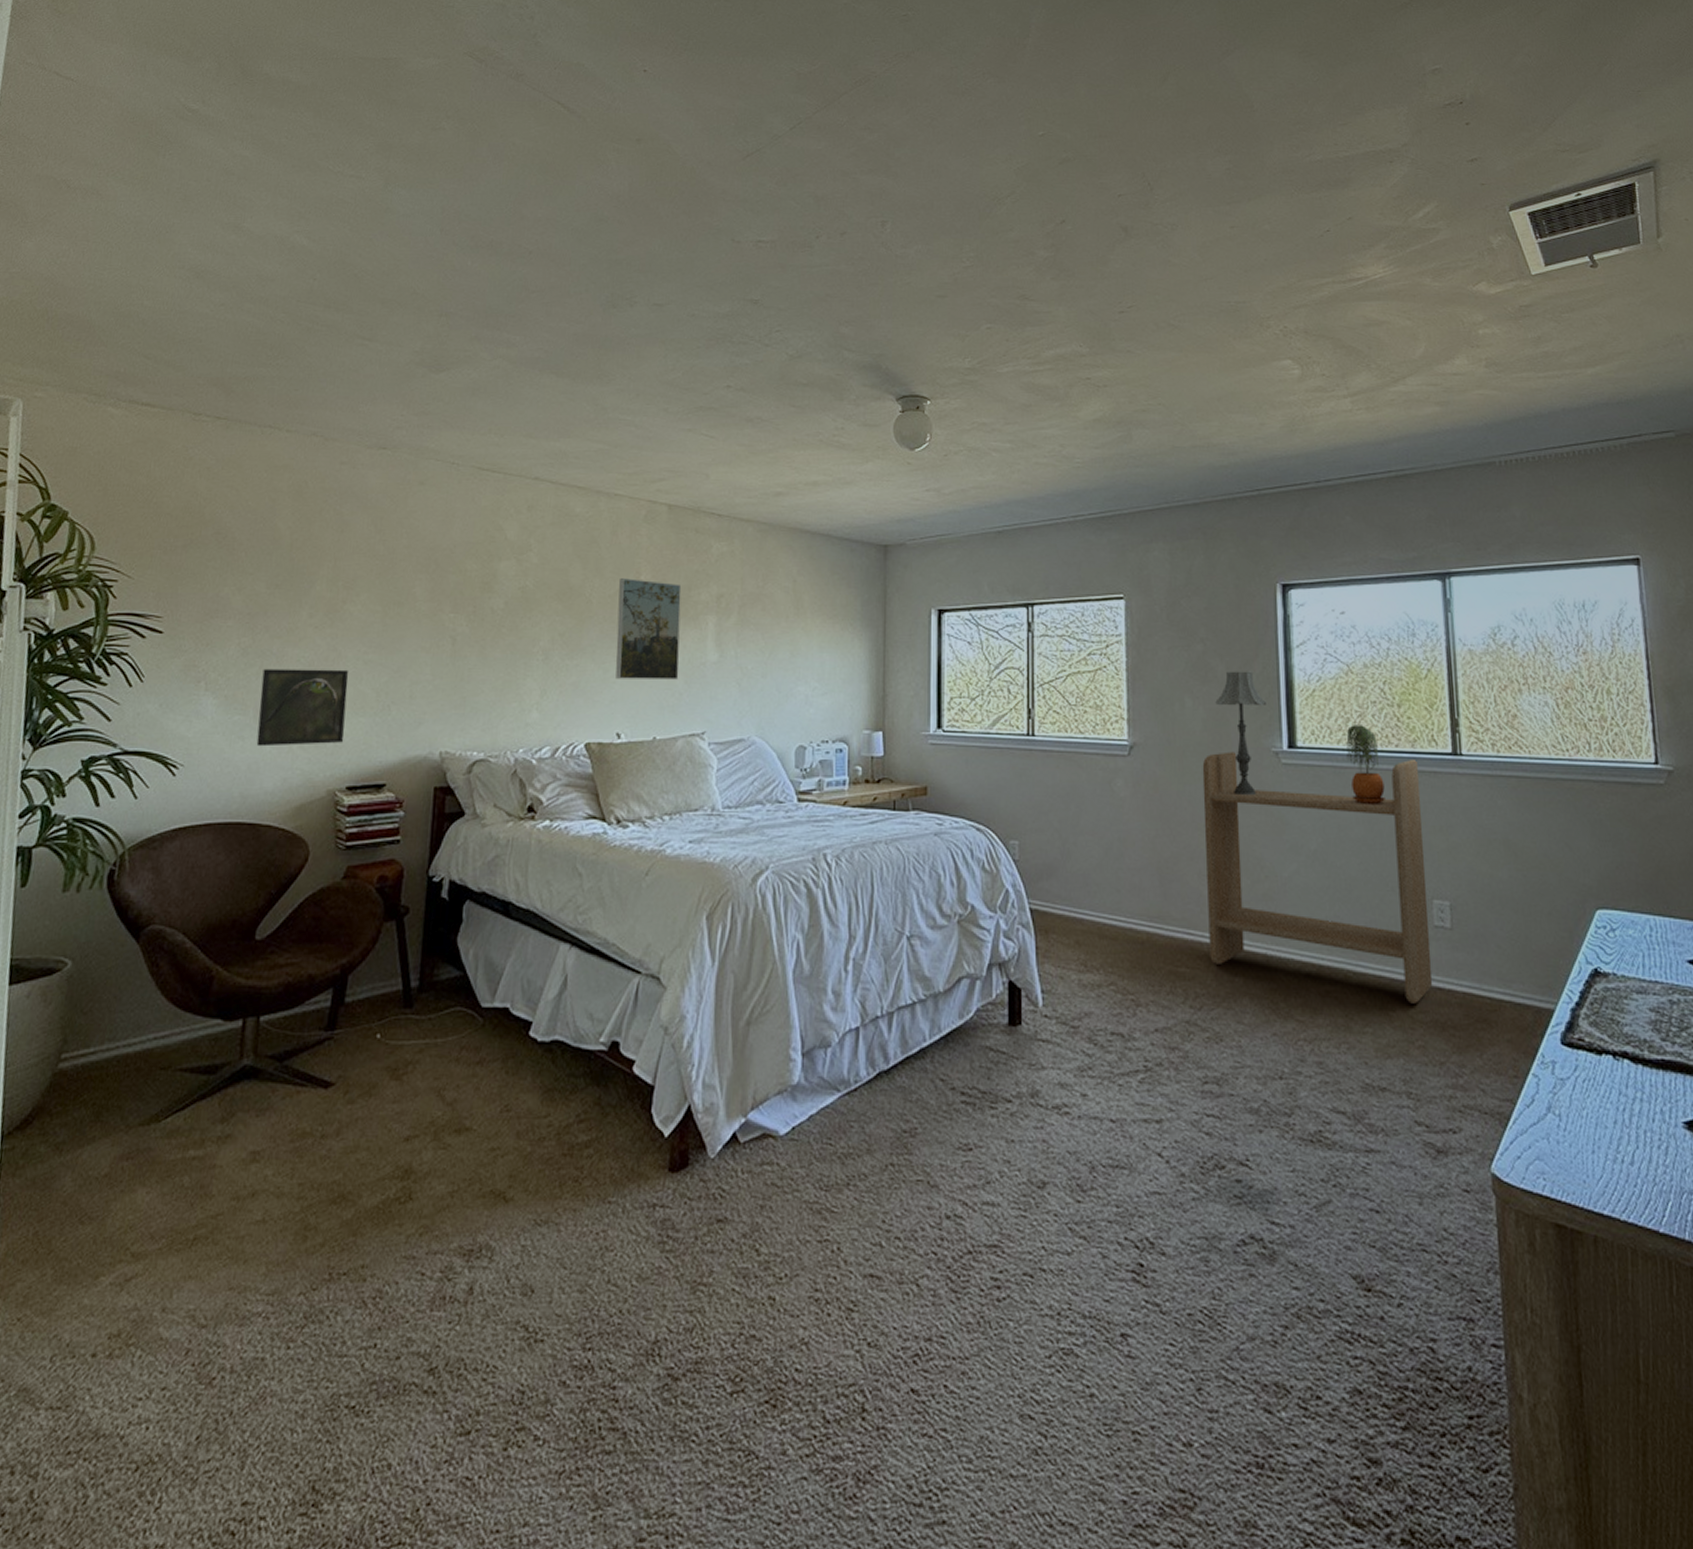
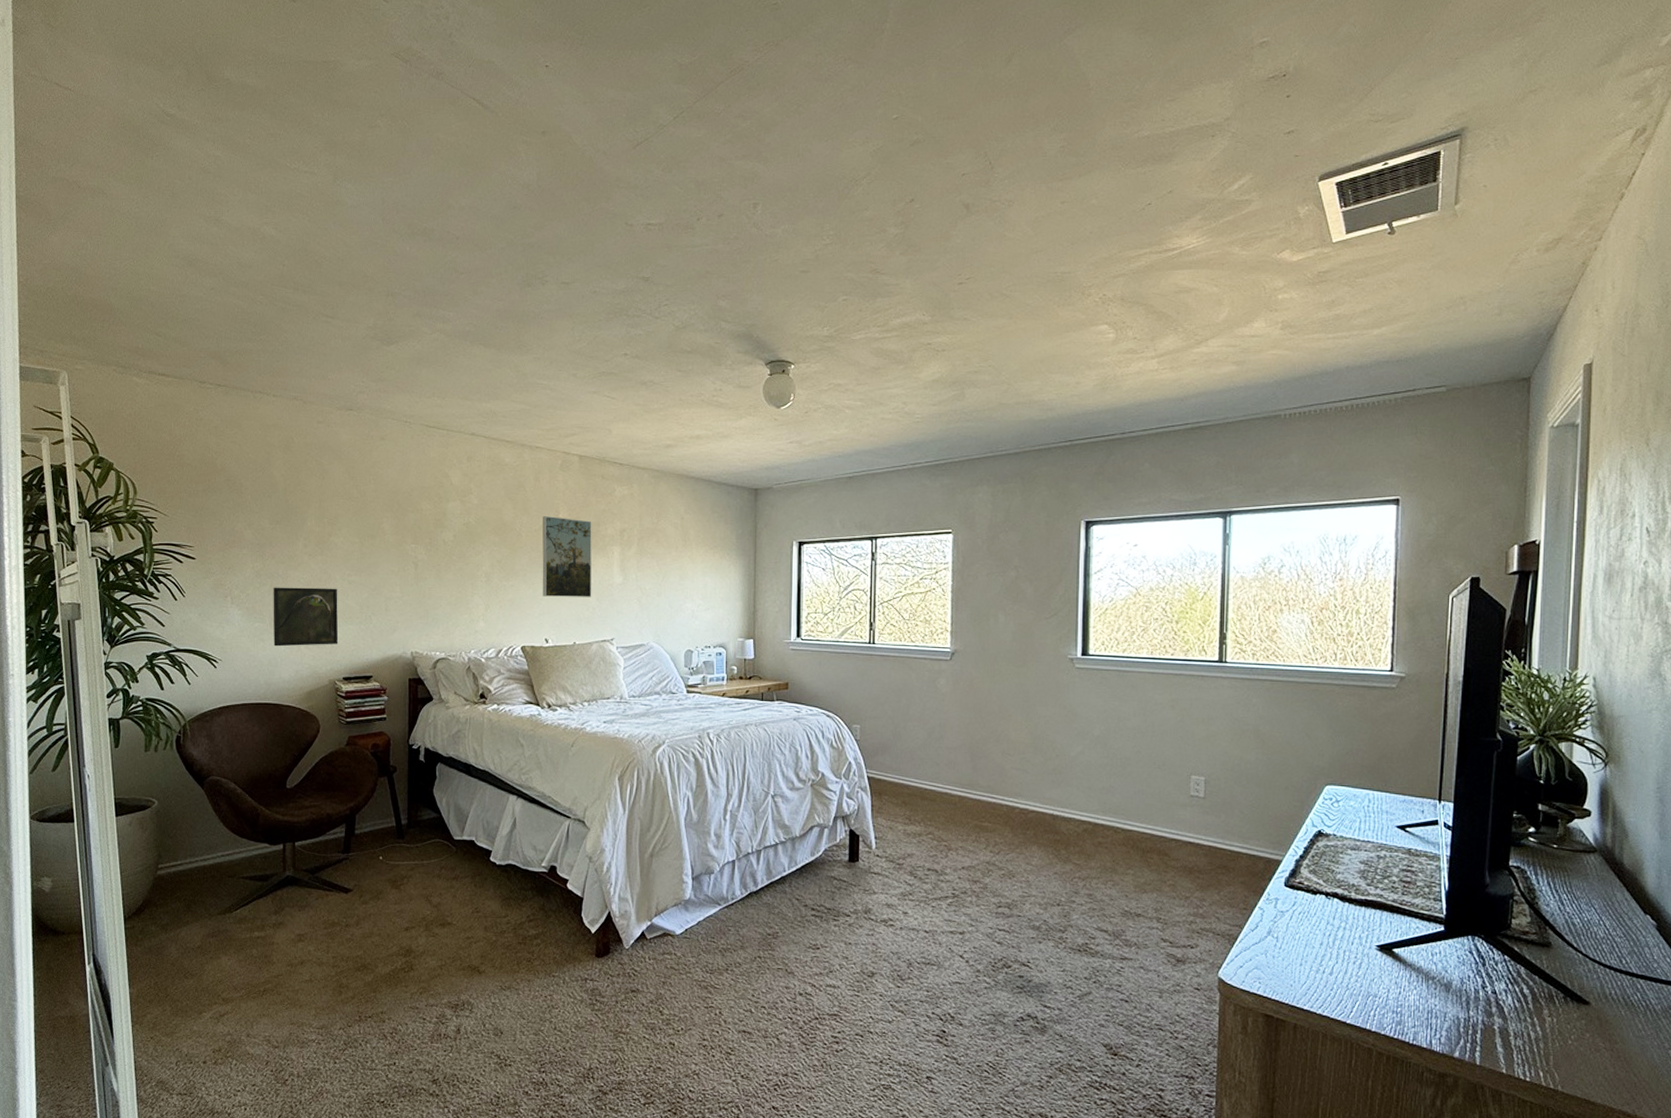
bookshelf: present [1202,751,1433,1004] -> none [1008,658,1189,853]
table lamp: present [1215,671,1266,796] -> none [1024,593,1066,693]
potted plant: present [1346,725,1385,804] -> none [1130,637,1159,701]

